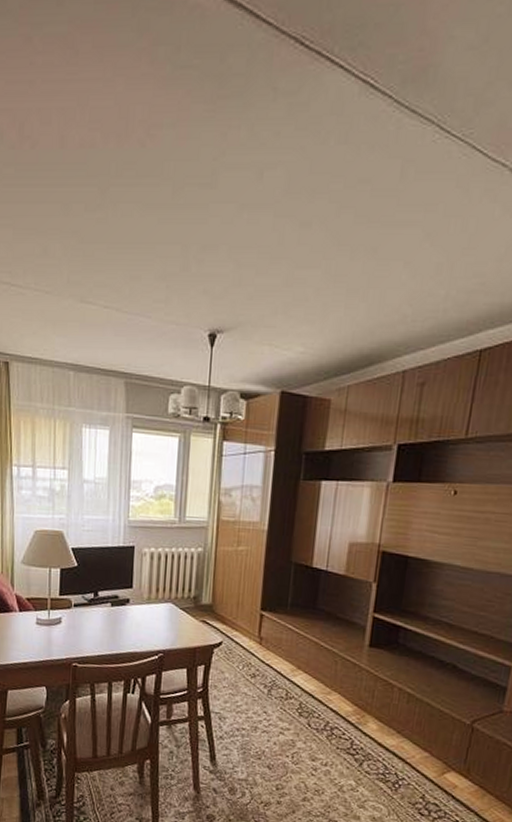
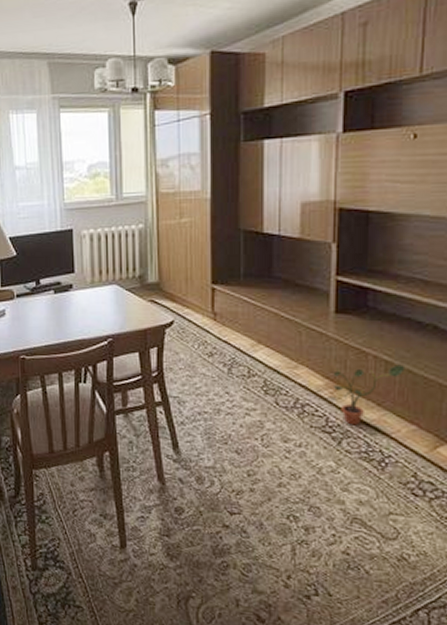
potted plant: none [360,697,425,750] -> present [332,364,406,426]

